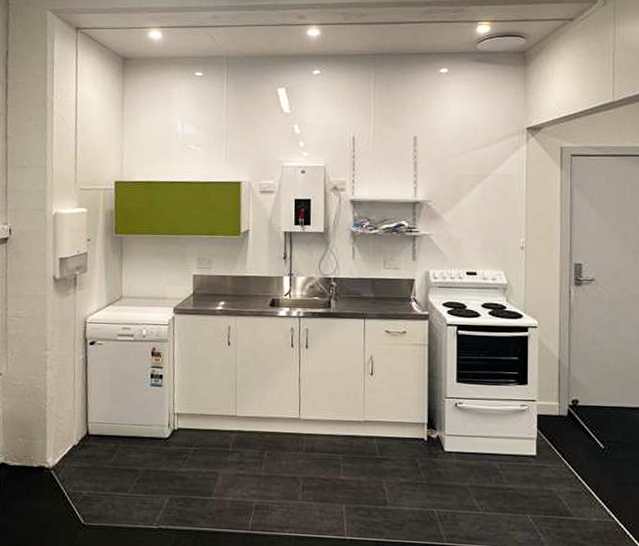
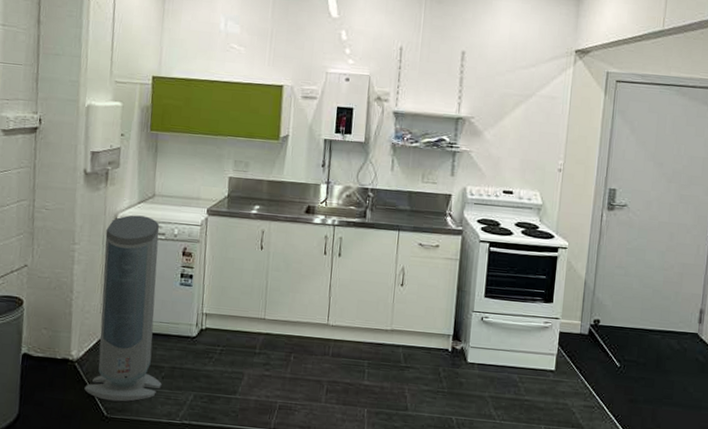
air purifier: none [61,318,137,509] -> present [84,215,162,402]

